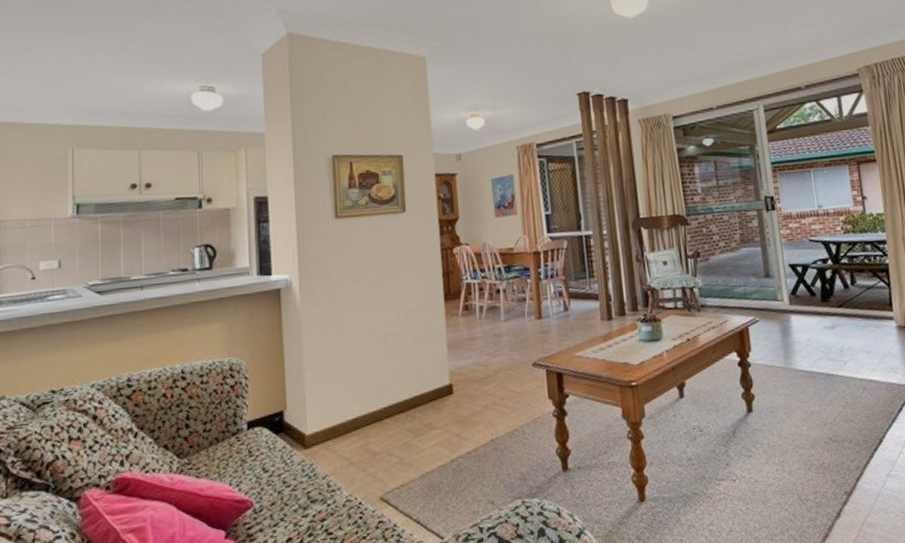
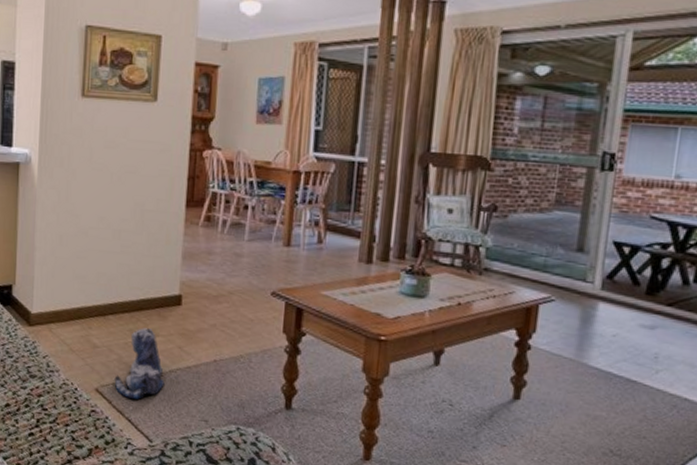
plush toy: none [398,423,448,499] -> present [114,328,165,399]

